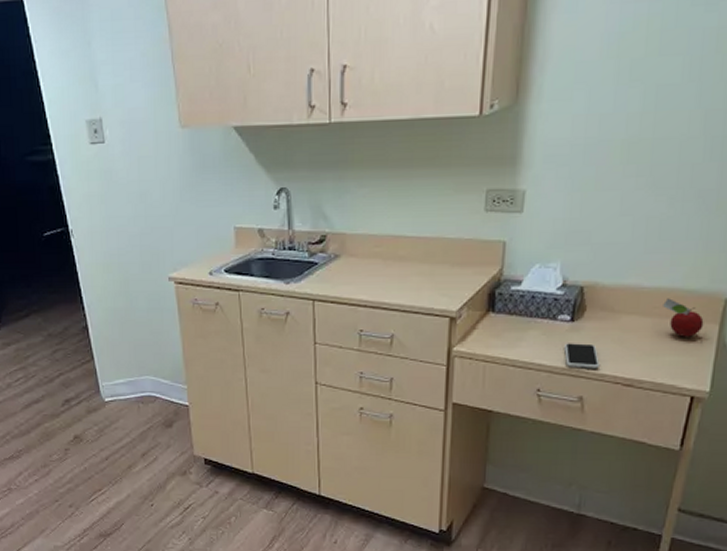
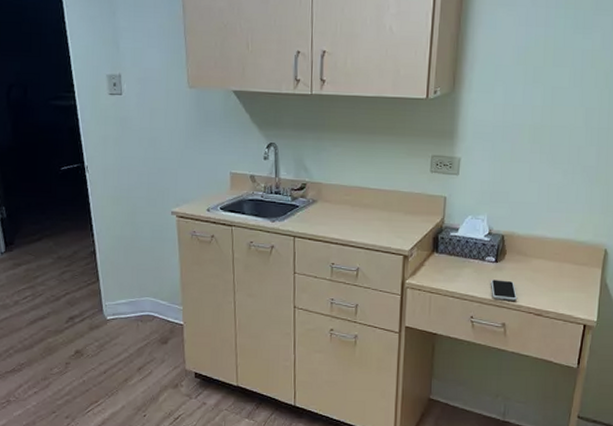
fruit: present [663,298,704,337] -> none [562,247,591,278]

